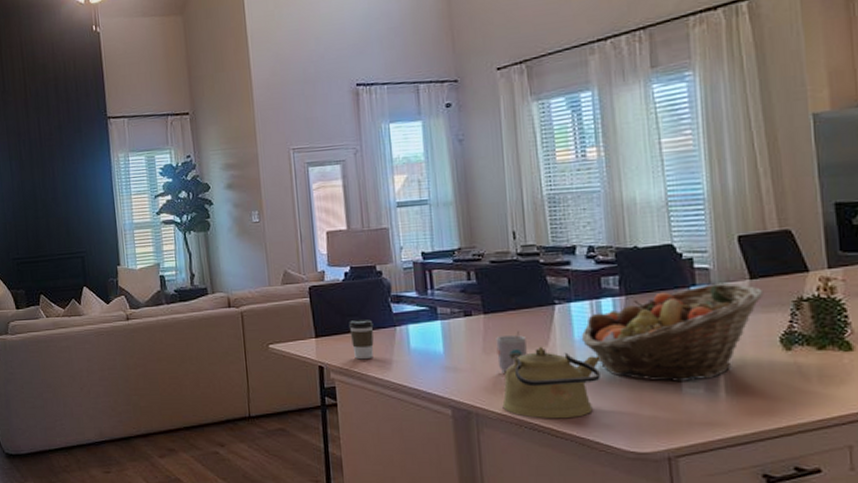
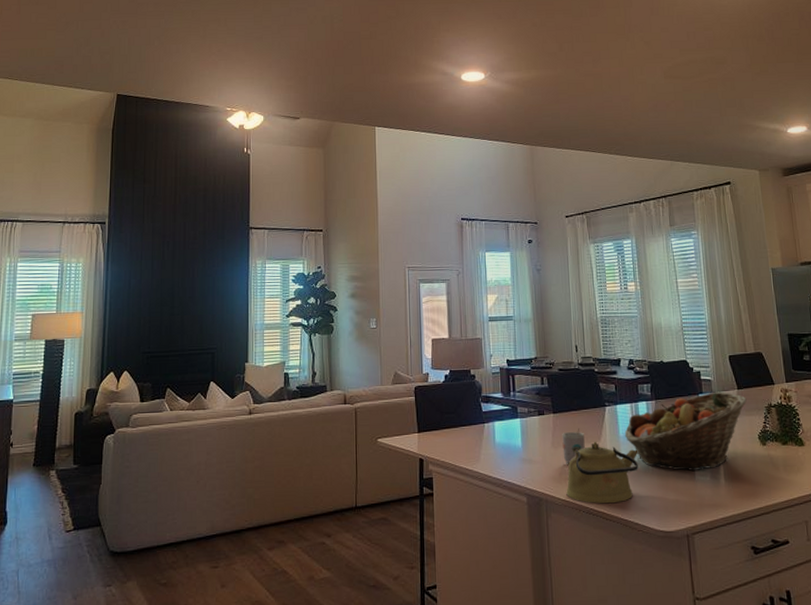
coffee cup: present [349,320,374,360] -> none [446,417,467,453]

